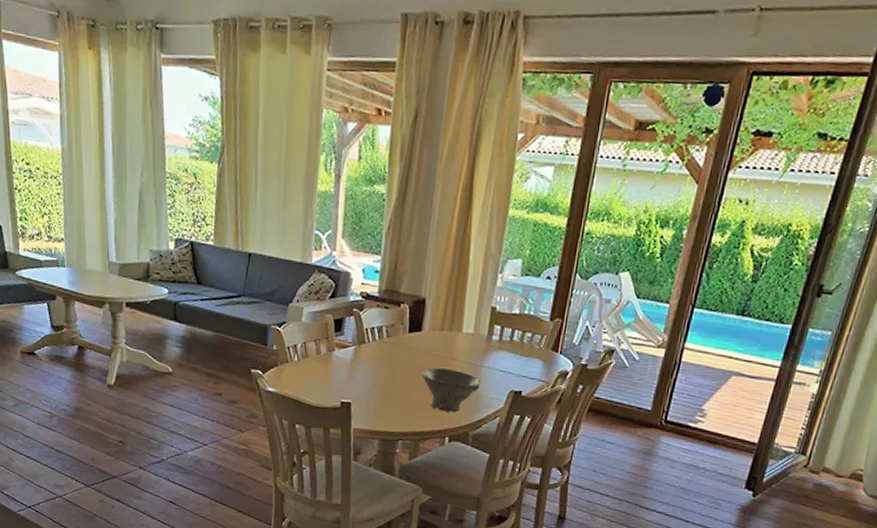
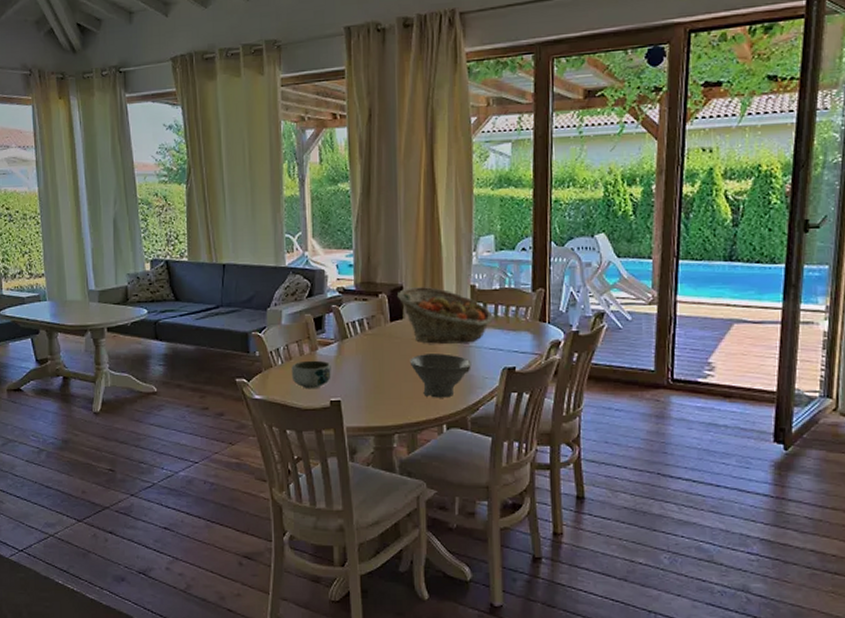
bowl: none [306,360,346,389] -> present [291,360,331,390]
fruit basket: none [419,301,509,363] -> present [398,286,493,344]

